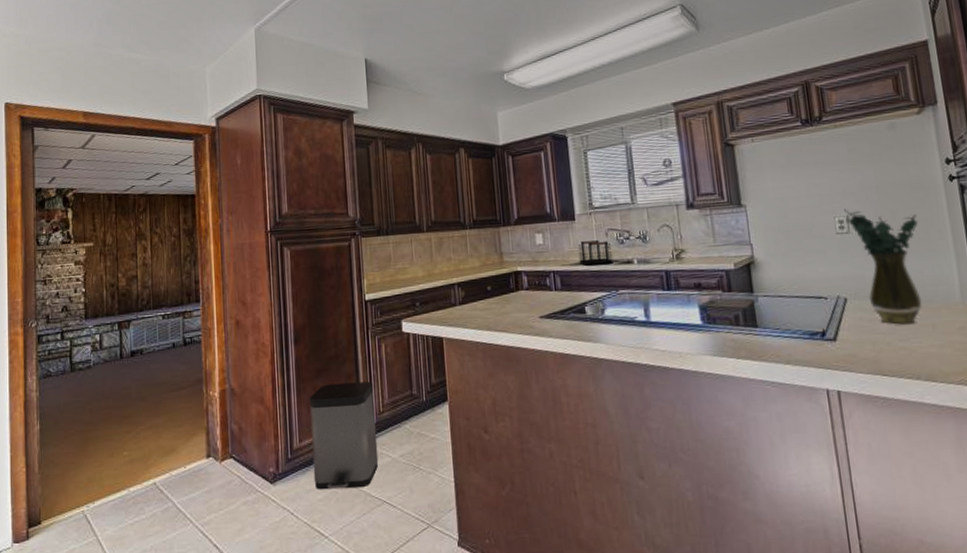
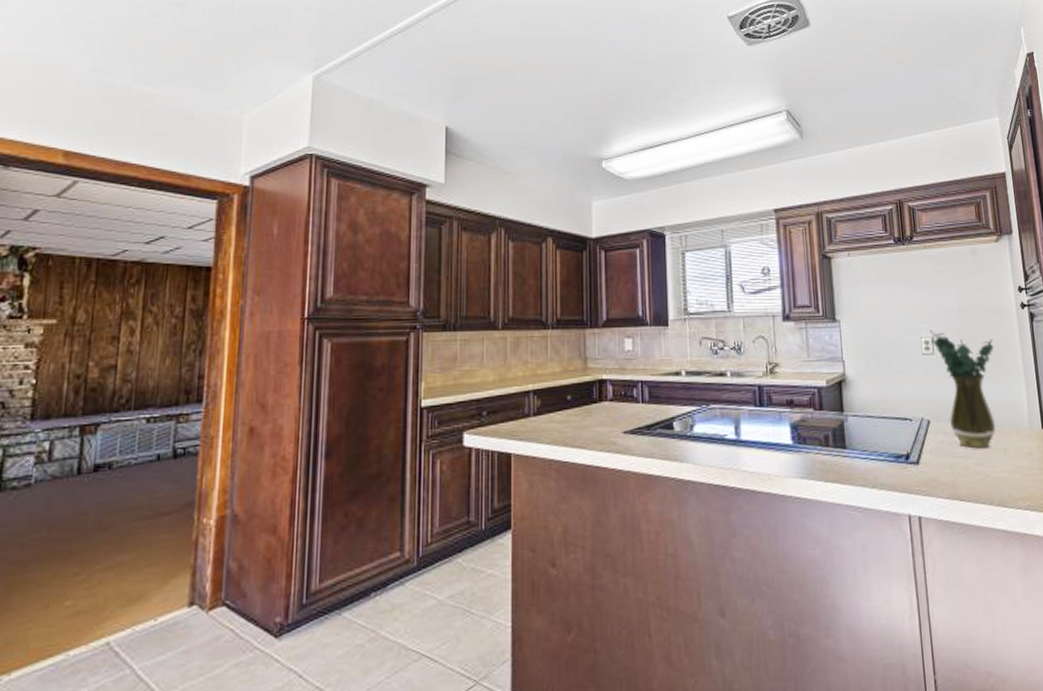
pedal bin: present [309,381,379,490] -> none [334,505,422,644]
dish rack: present [578,240,614,266] -> none [669,349,706,376]

